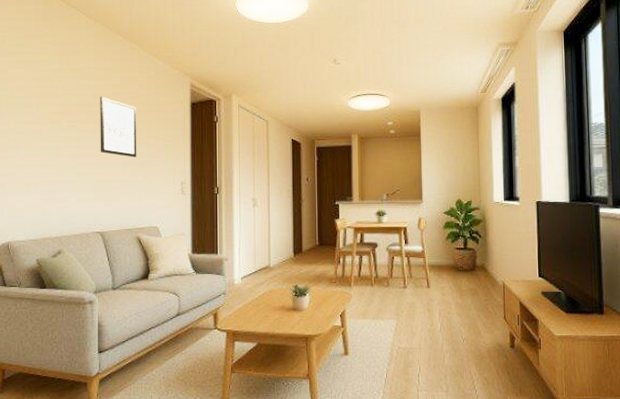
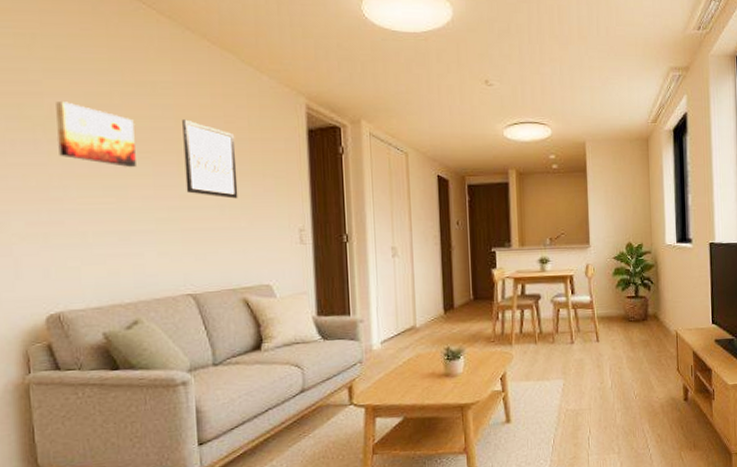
wall art: none [15,85,67,134] -> present [56,102,136,168]

